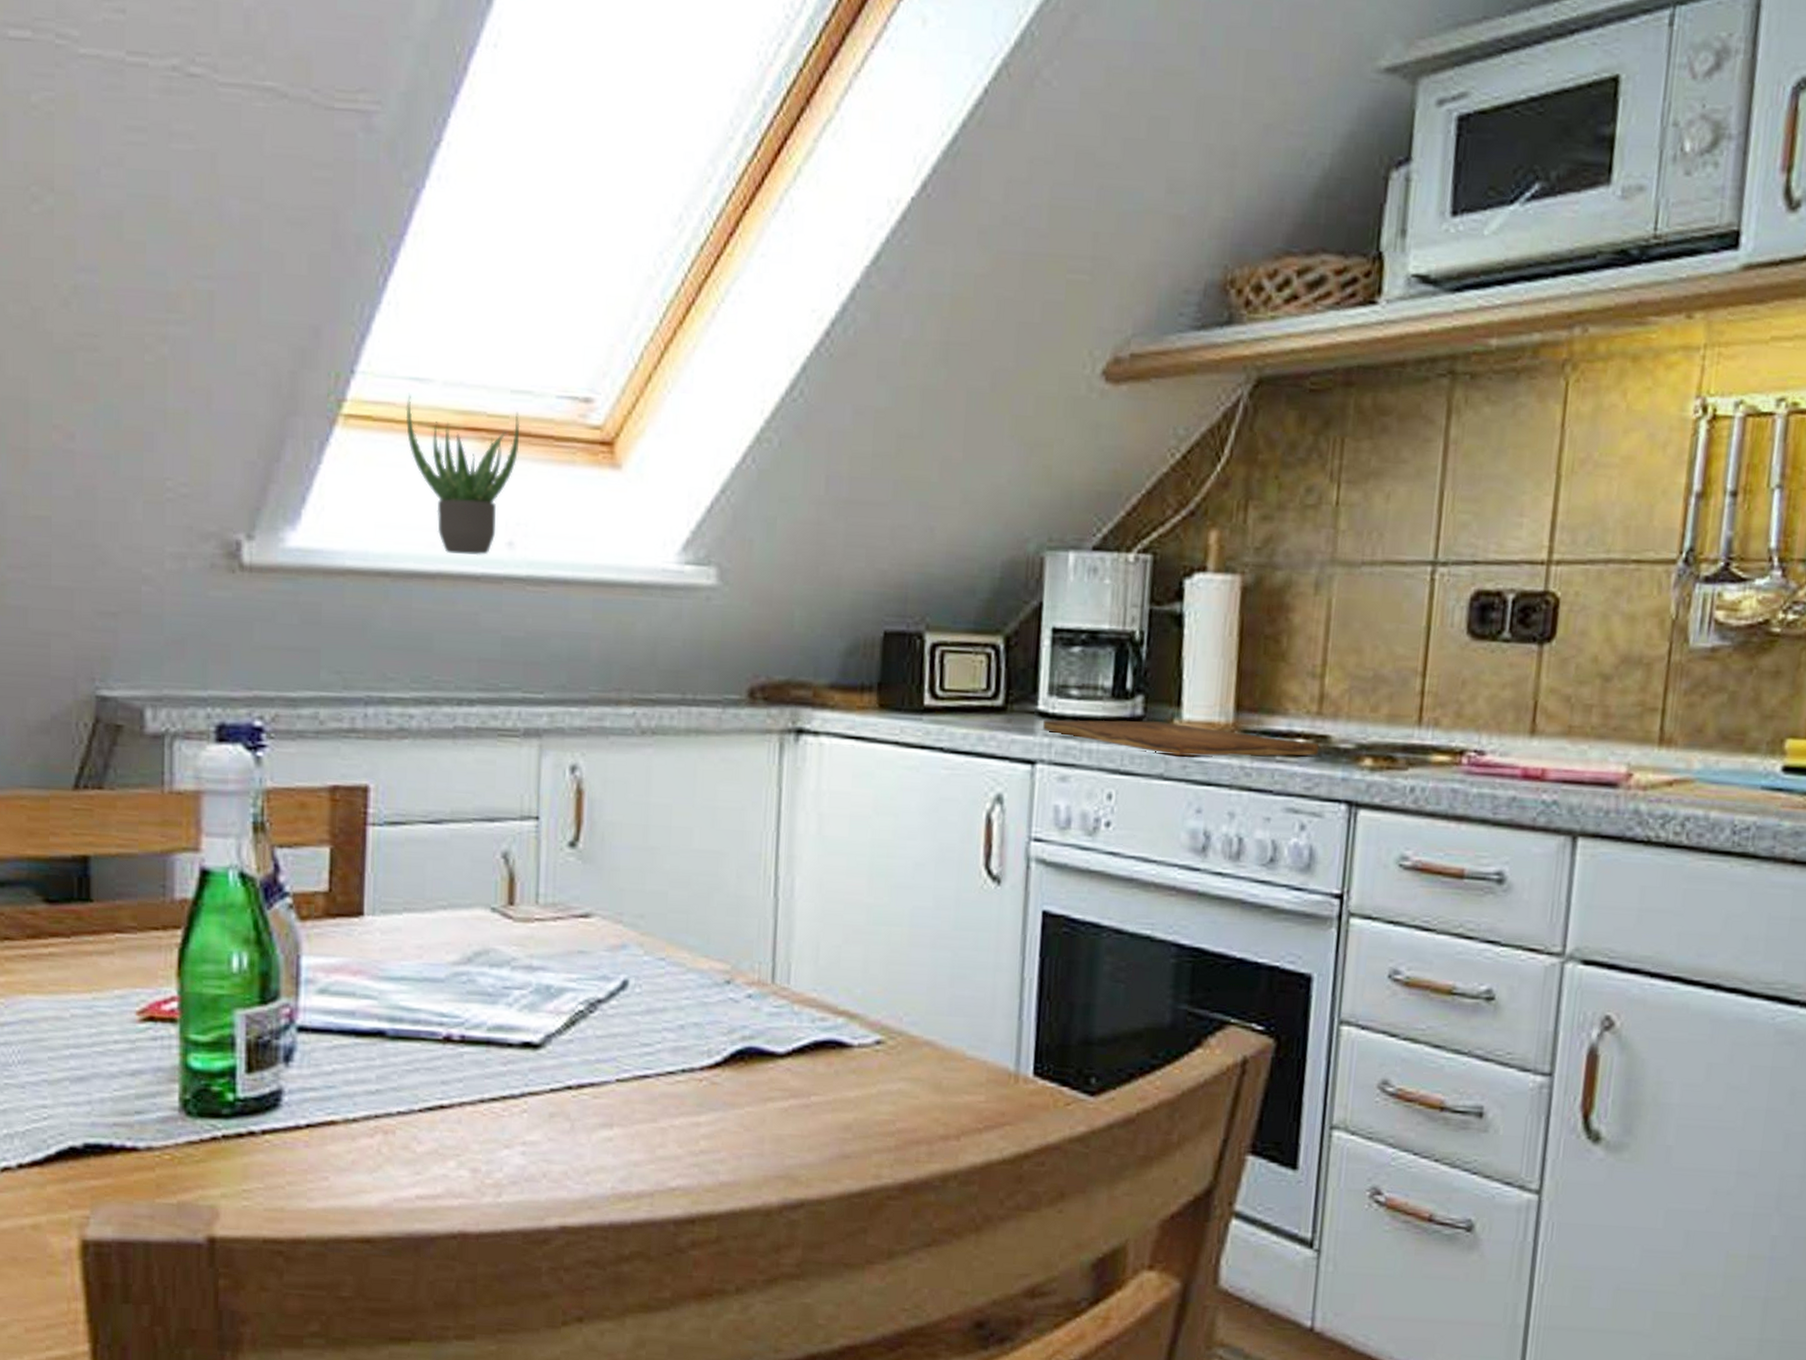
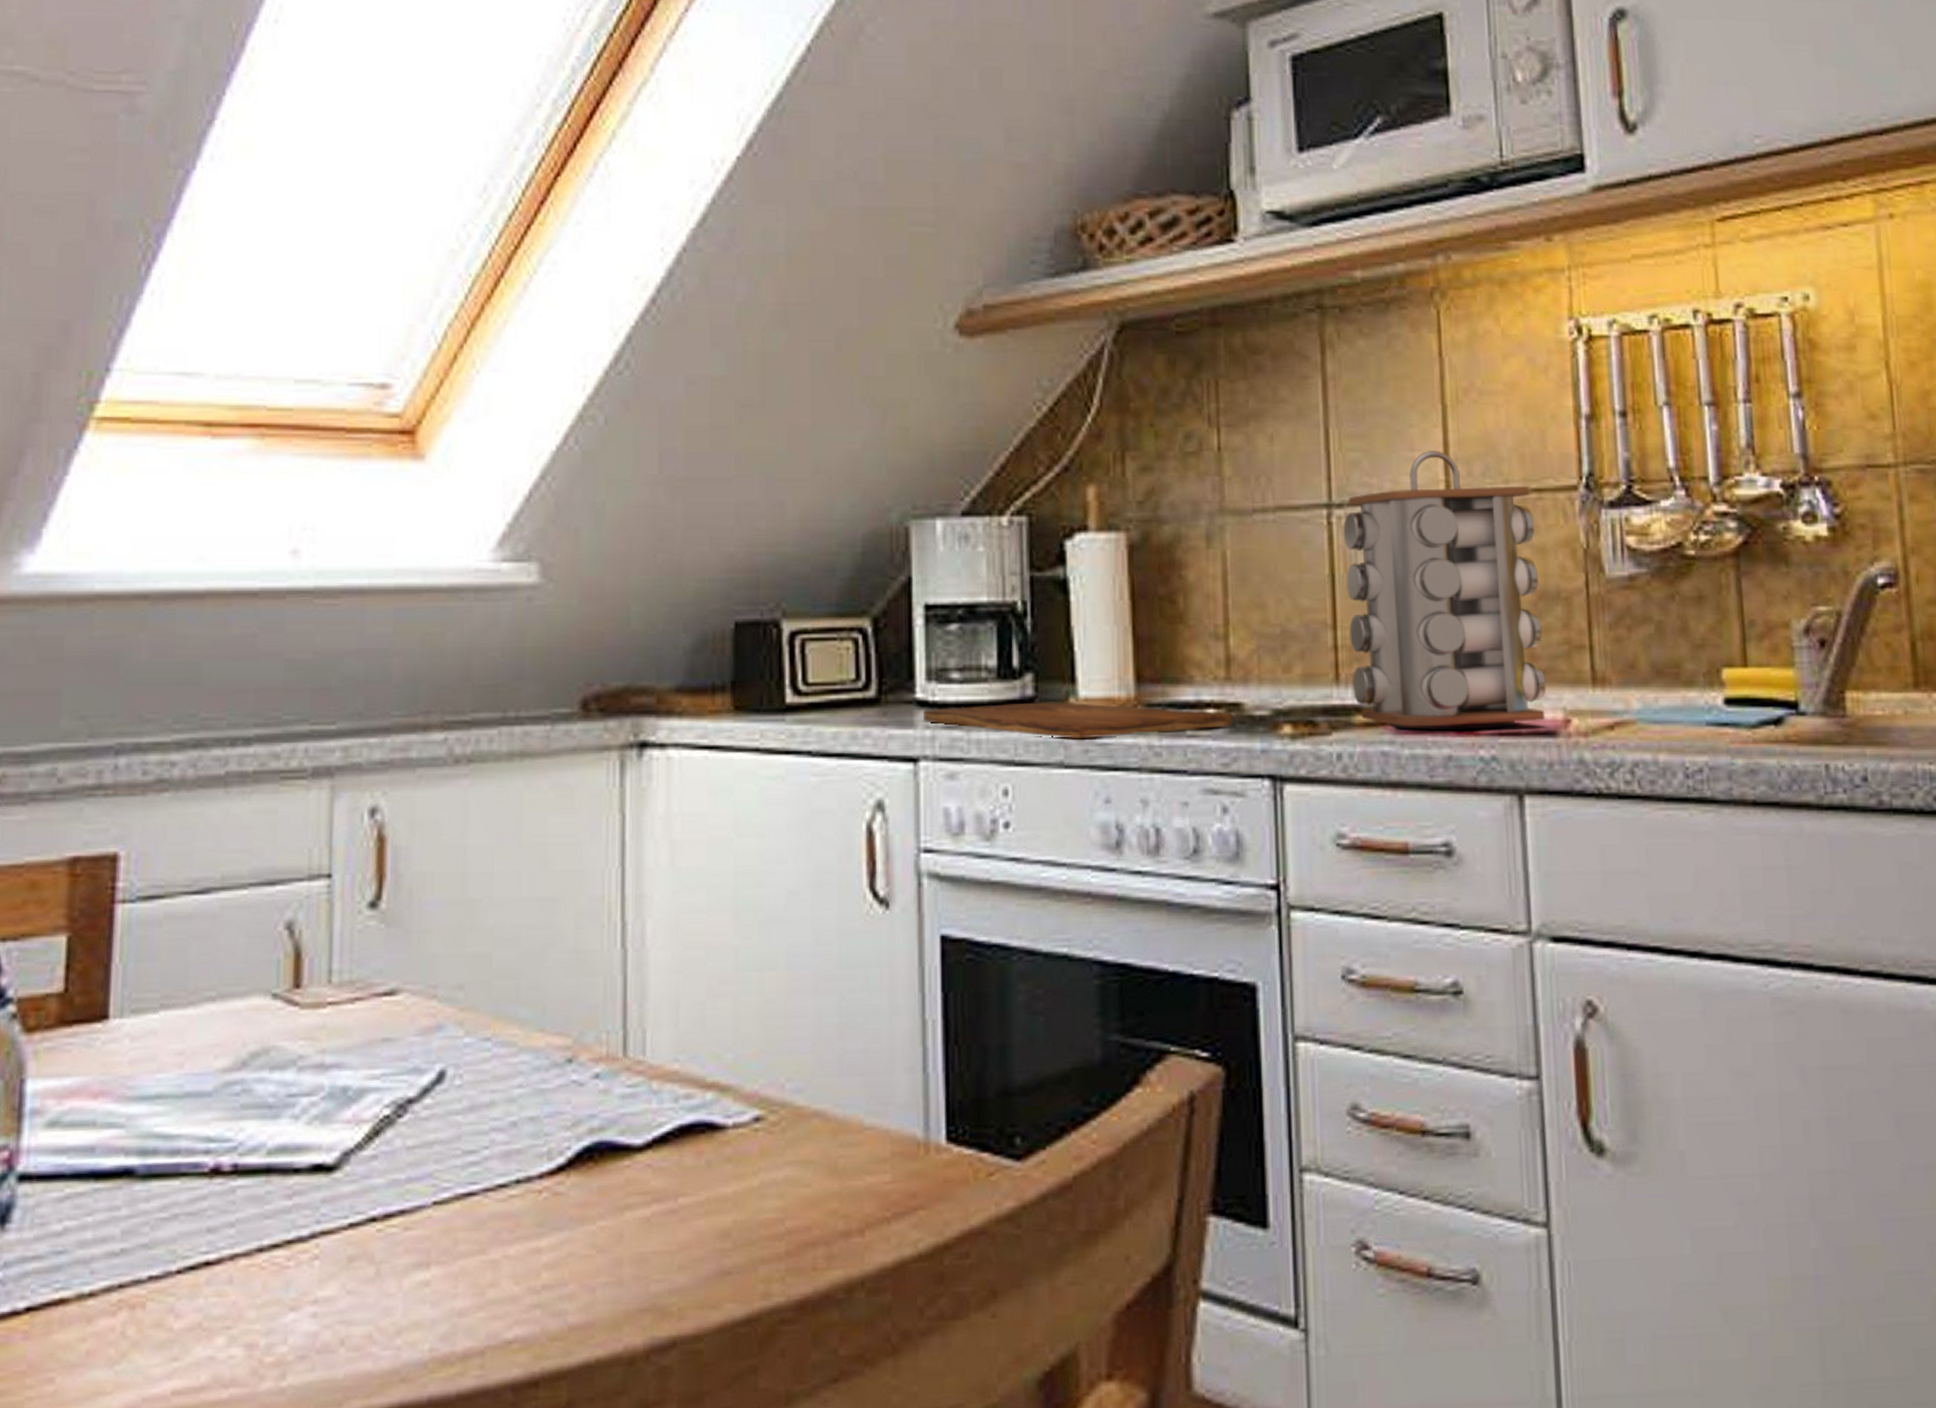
potted plant: present [405,394,520,556] -> none [170,391,306,568]
spice rack: none [1433,517,1629,776] -> present [1343,451,1547,730]

